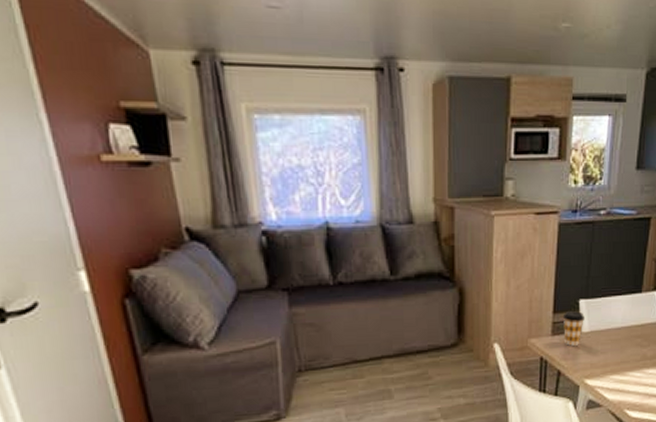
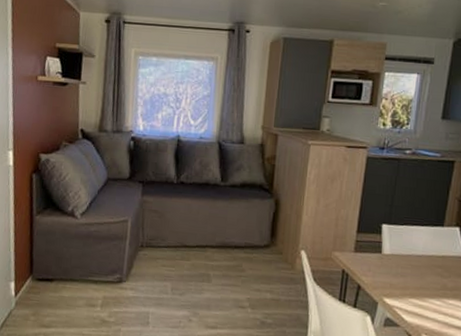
coffee cup: present [562,310,586,346] -> none [365,232,387,265]

